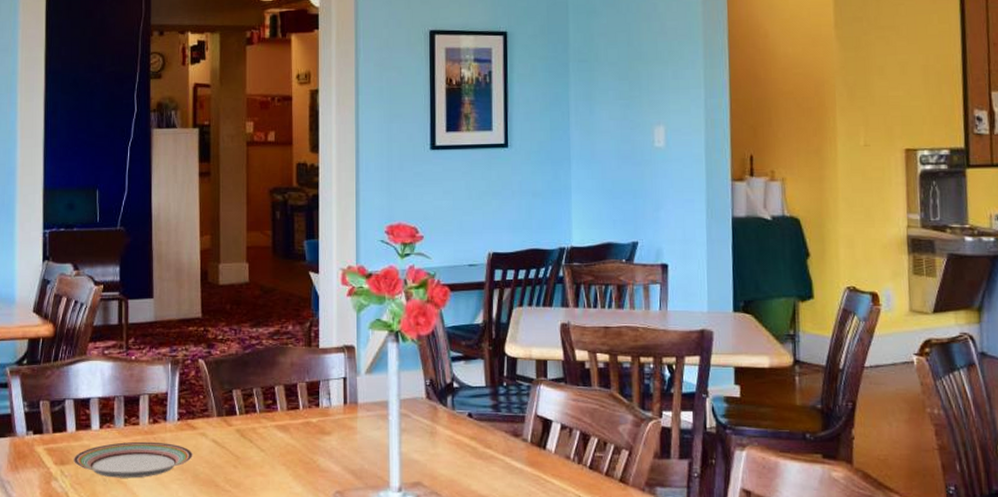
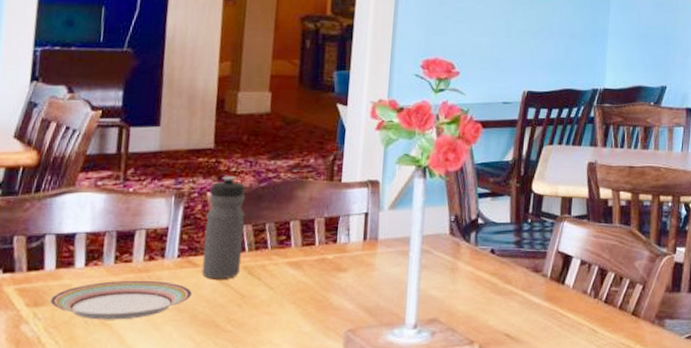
water bottle: none [199,344,234,442] -> present [201,176,245,279]

